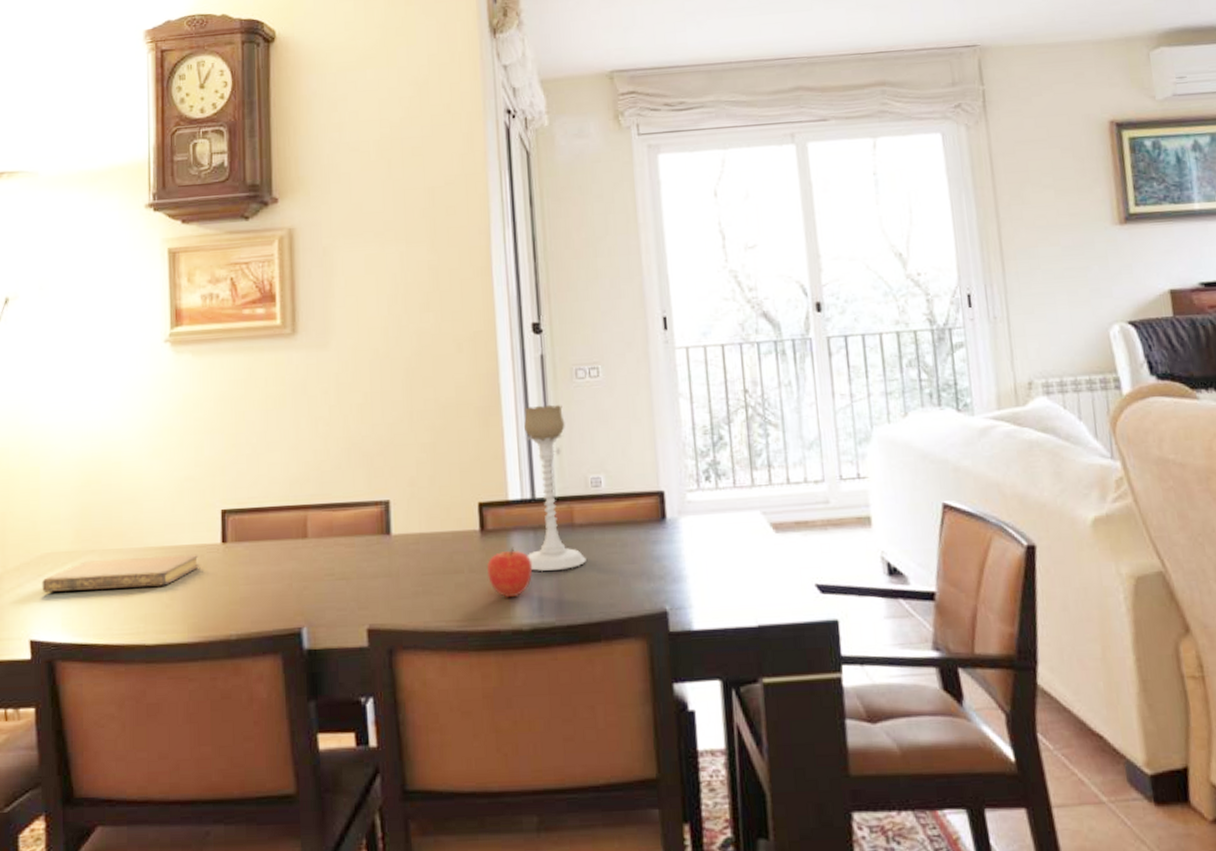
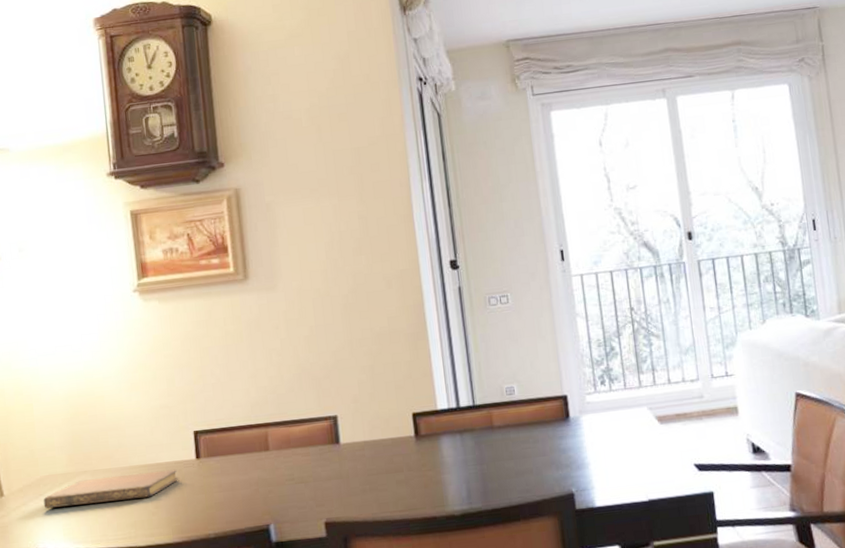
fruit: present [487,547,533,598] -> none [422,448,461,490]
candle holder: present [524,404,586,571] -> none [447,328,505,467]

